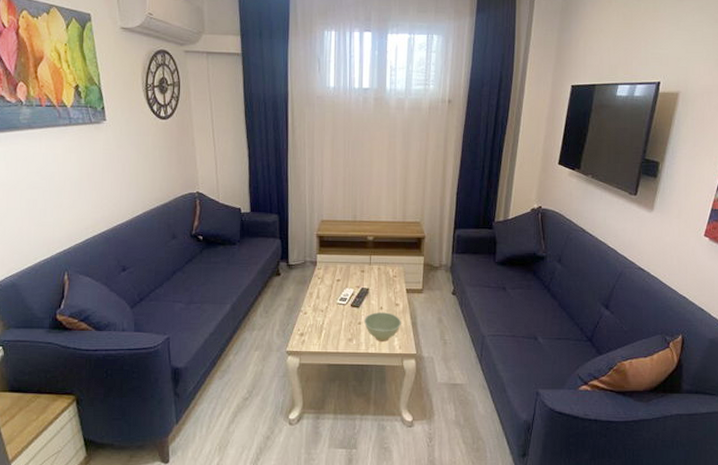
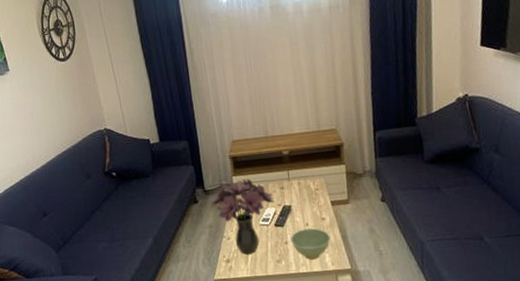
flower arrangement: none [292,258,354,330] -> present [211,178,274,255]

